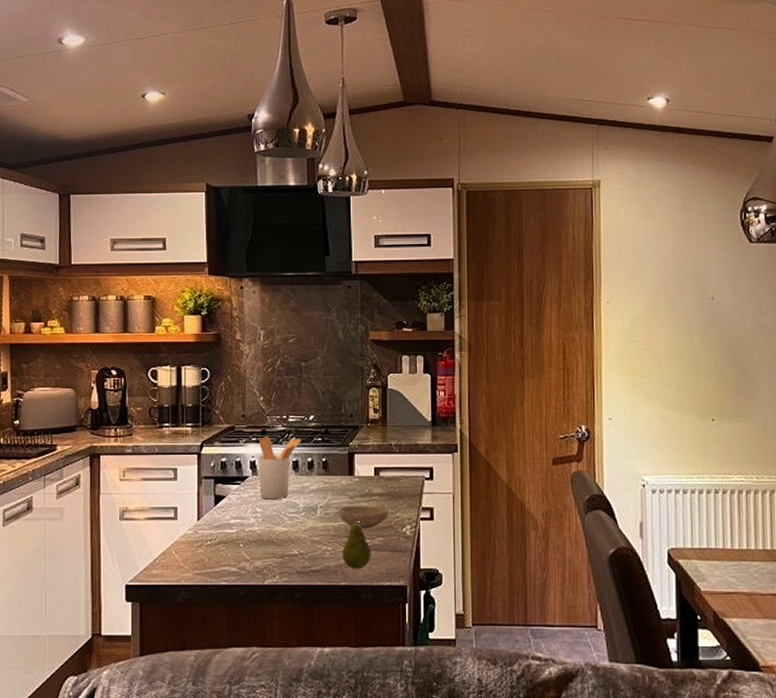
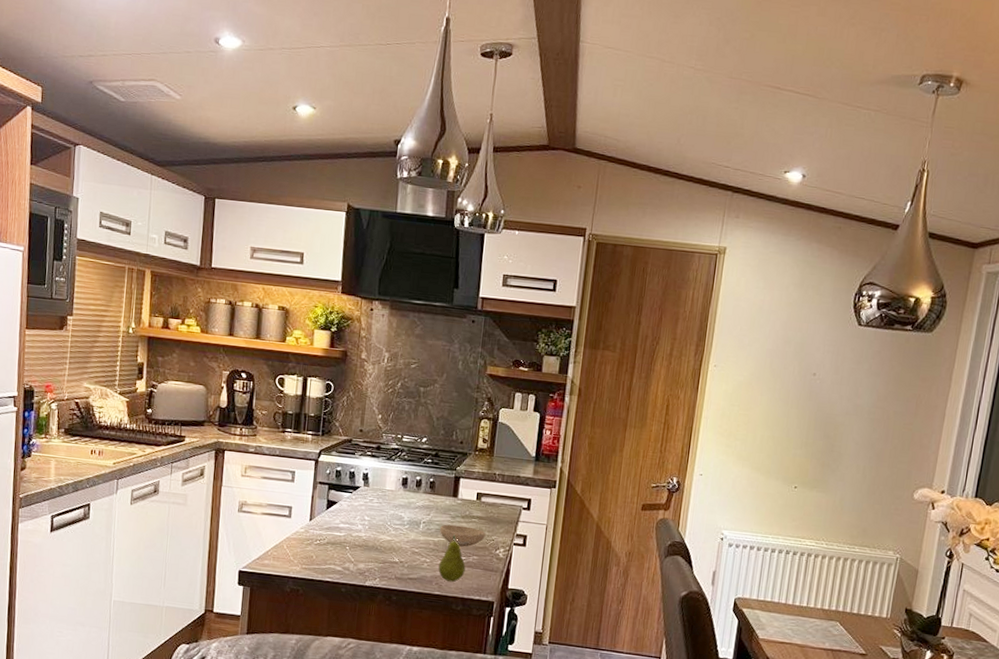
utensil holder: present [258,436,301,500] -> none [369,452,413,511]

